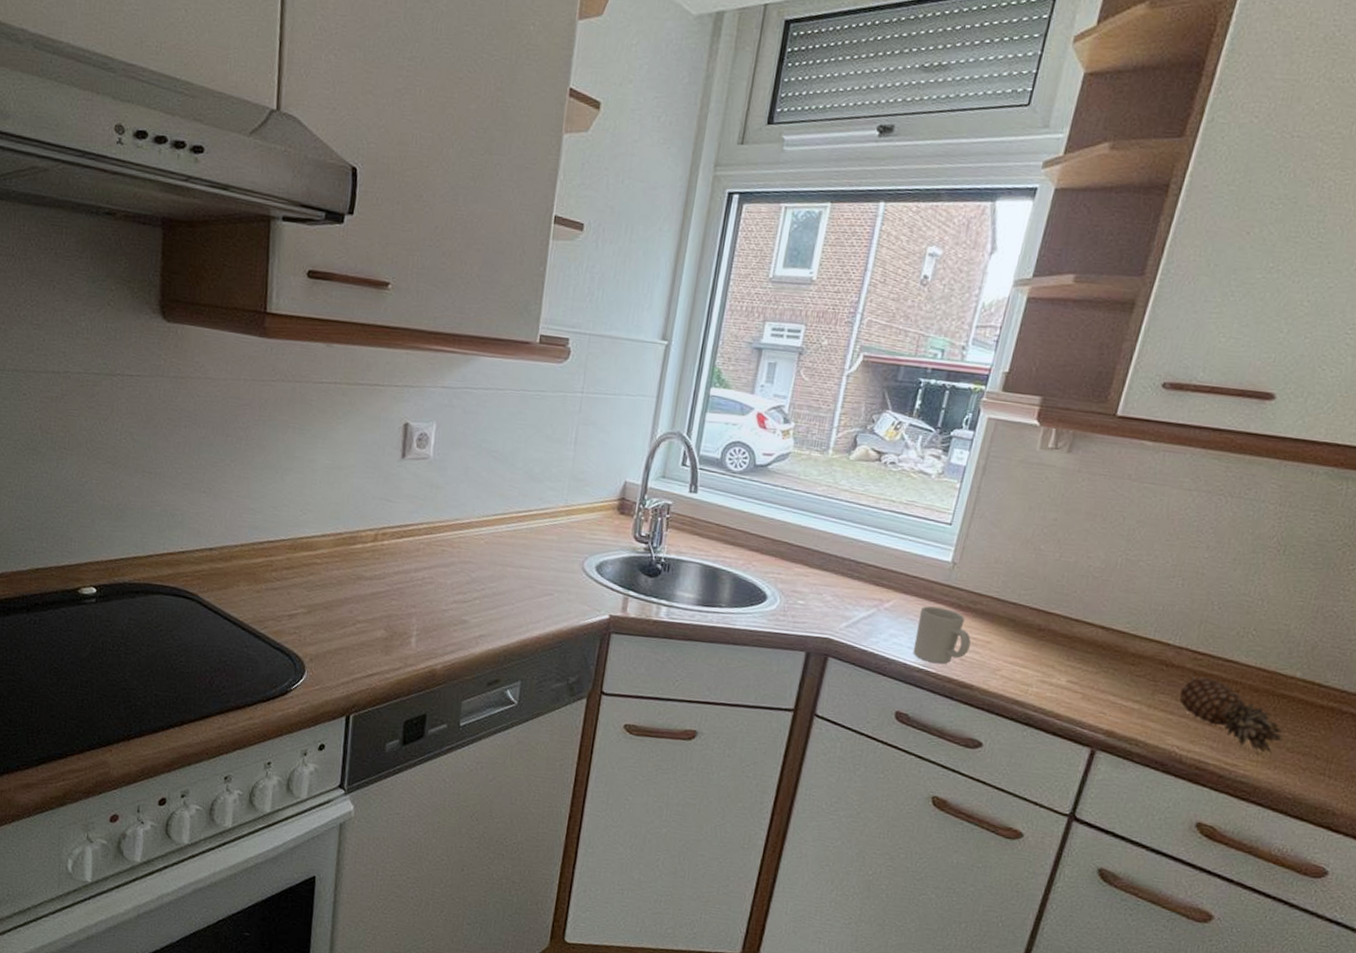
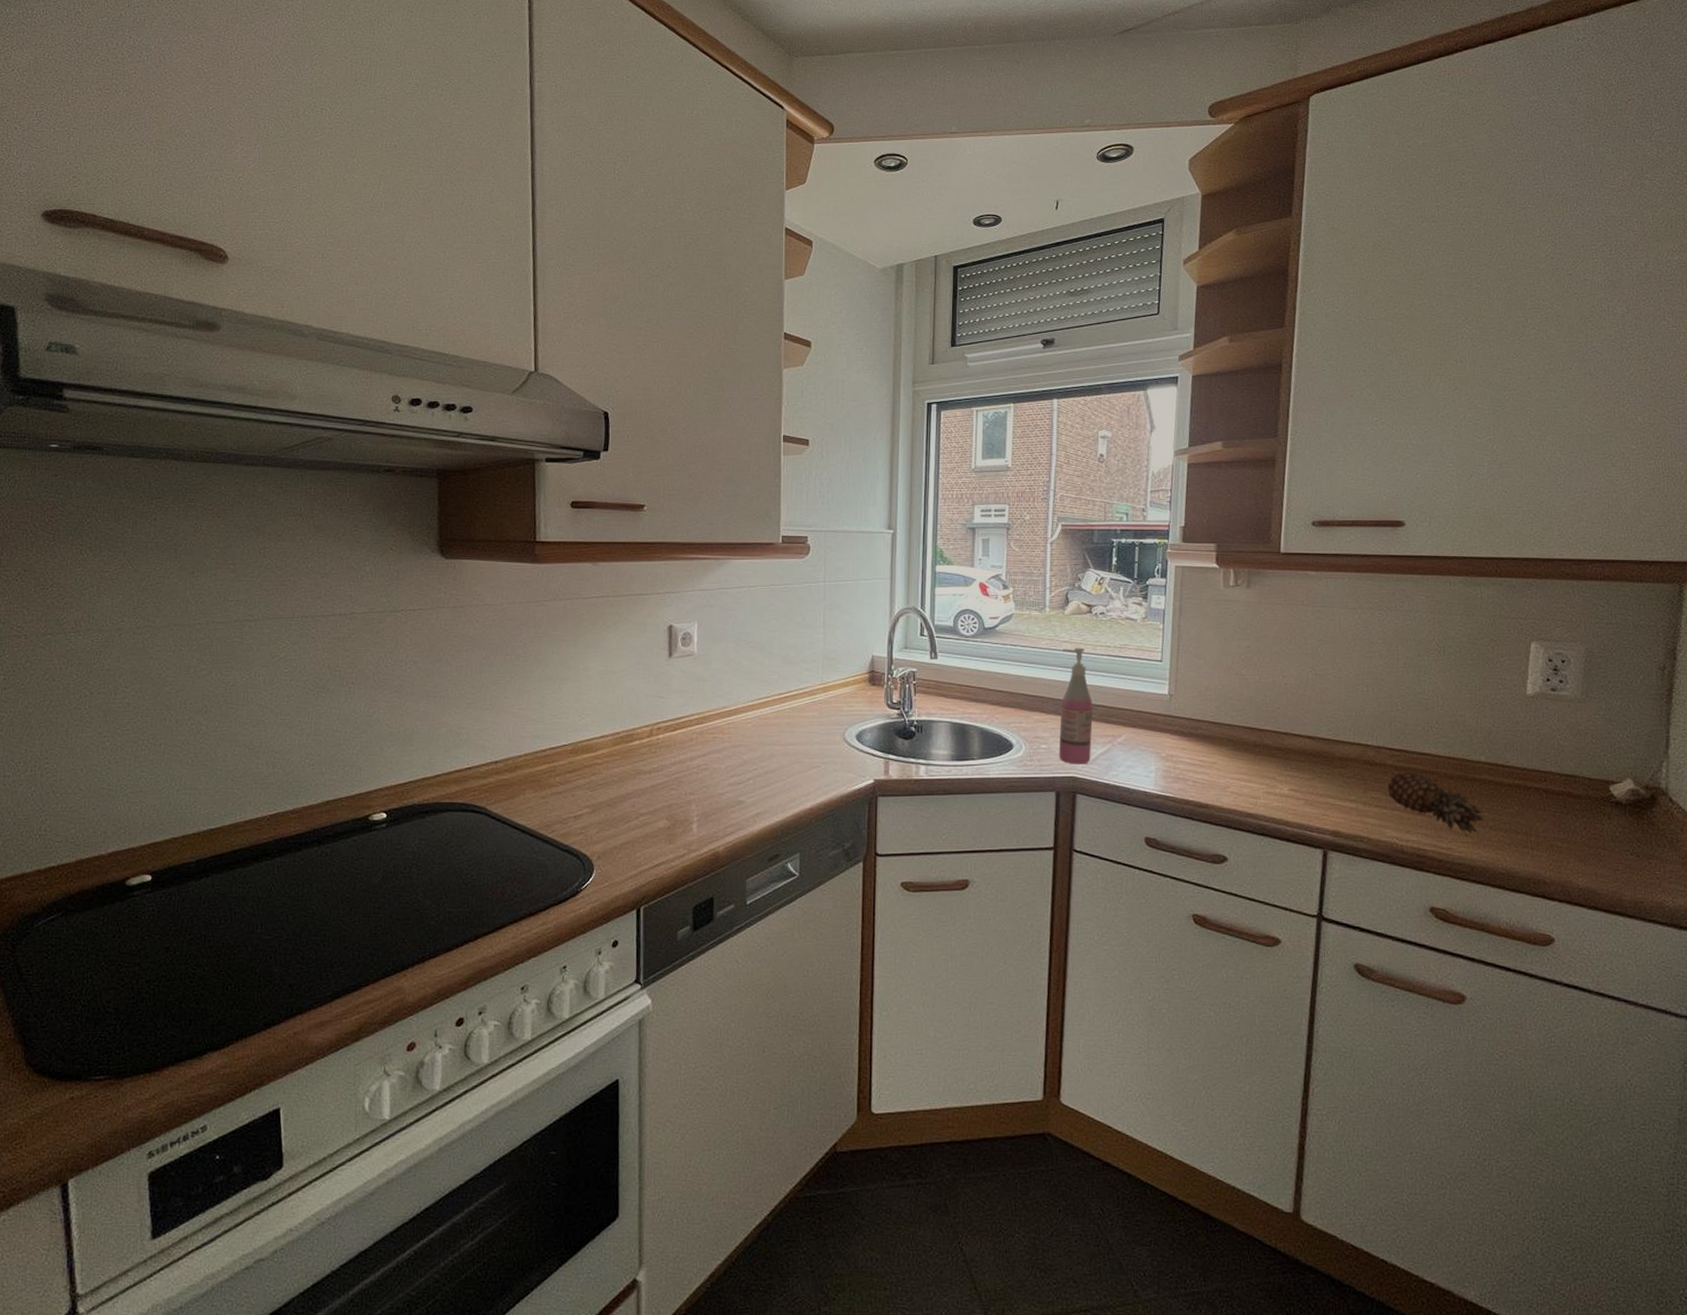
soap dispenser: none [815,498,866,627] -> present [1059,647,1093,764]
mug: present [912,606,971,665] -> none [1149,736,1199,788]

